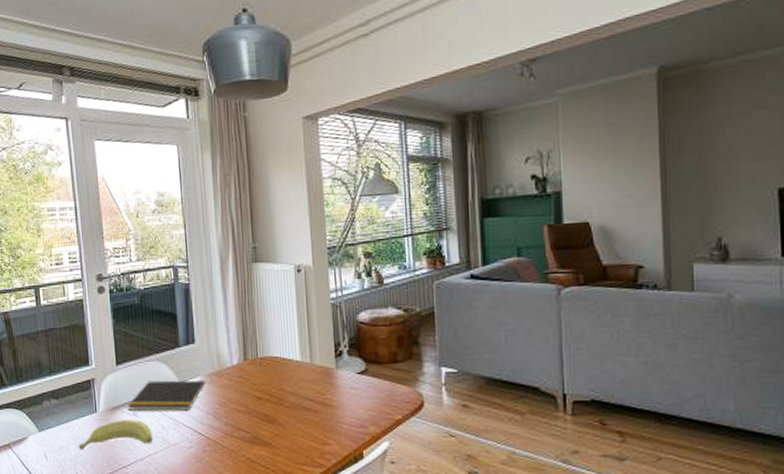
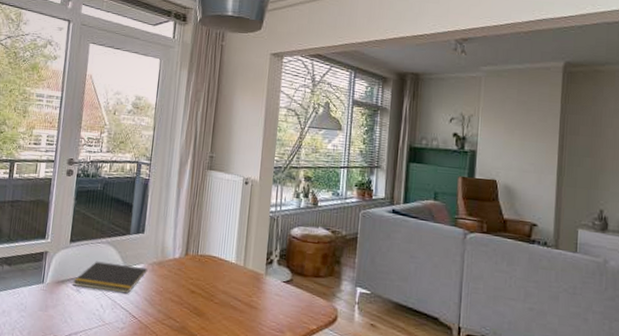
banana: present [78,419,154,450] -> none [20,293,91,320]

